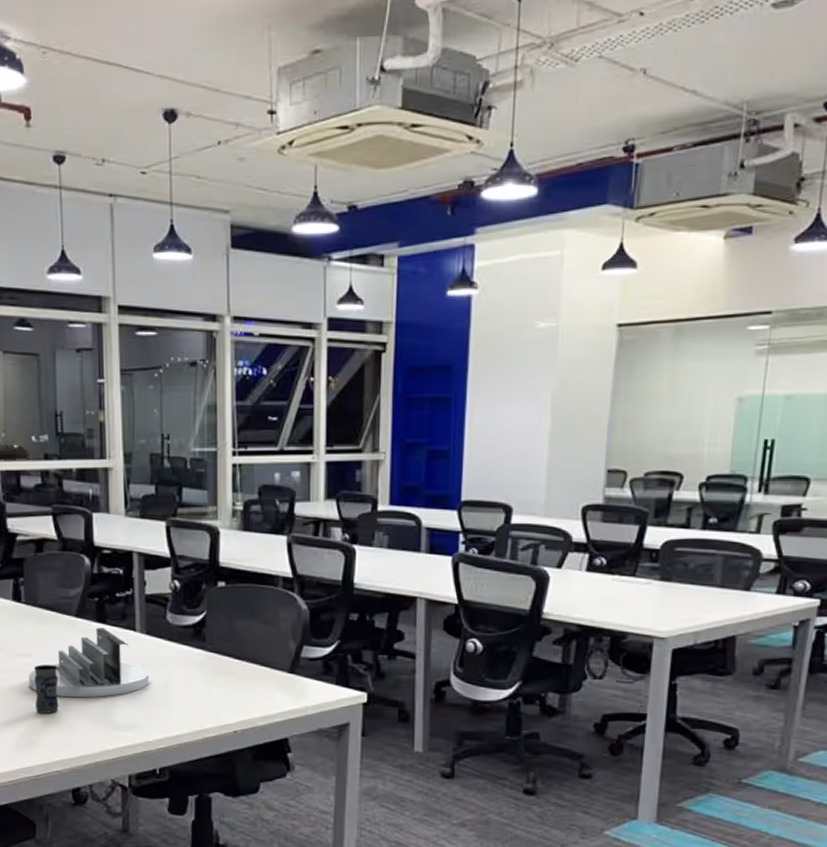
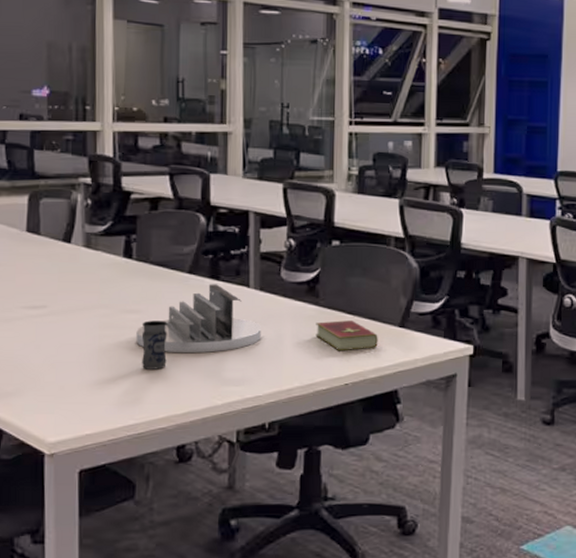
hardcover book: none [203,665,267,698] -> present [315,319,378,351]

